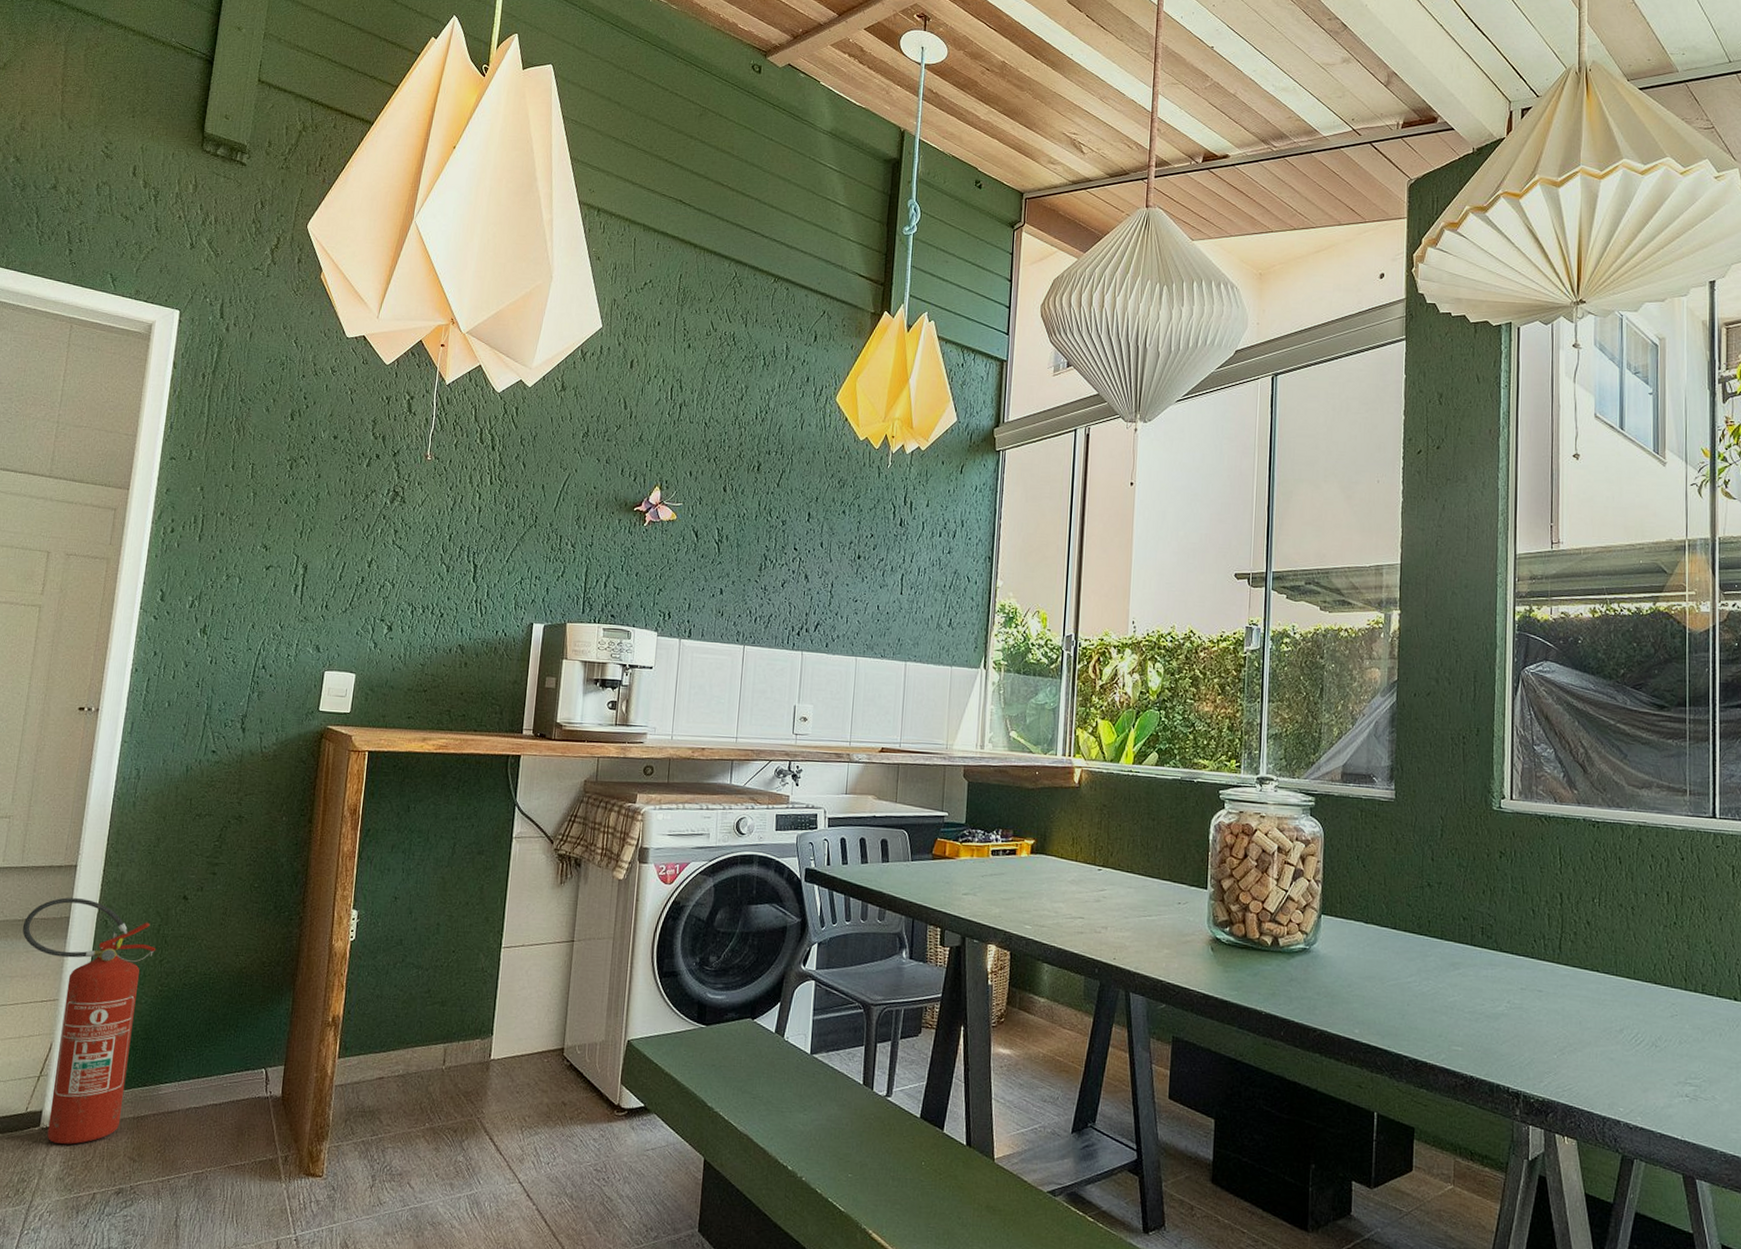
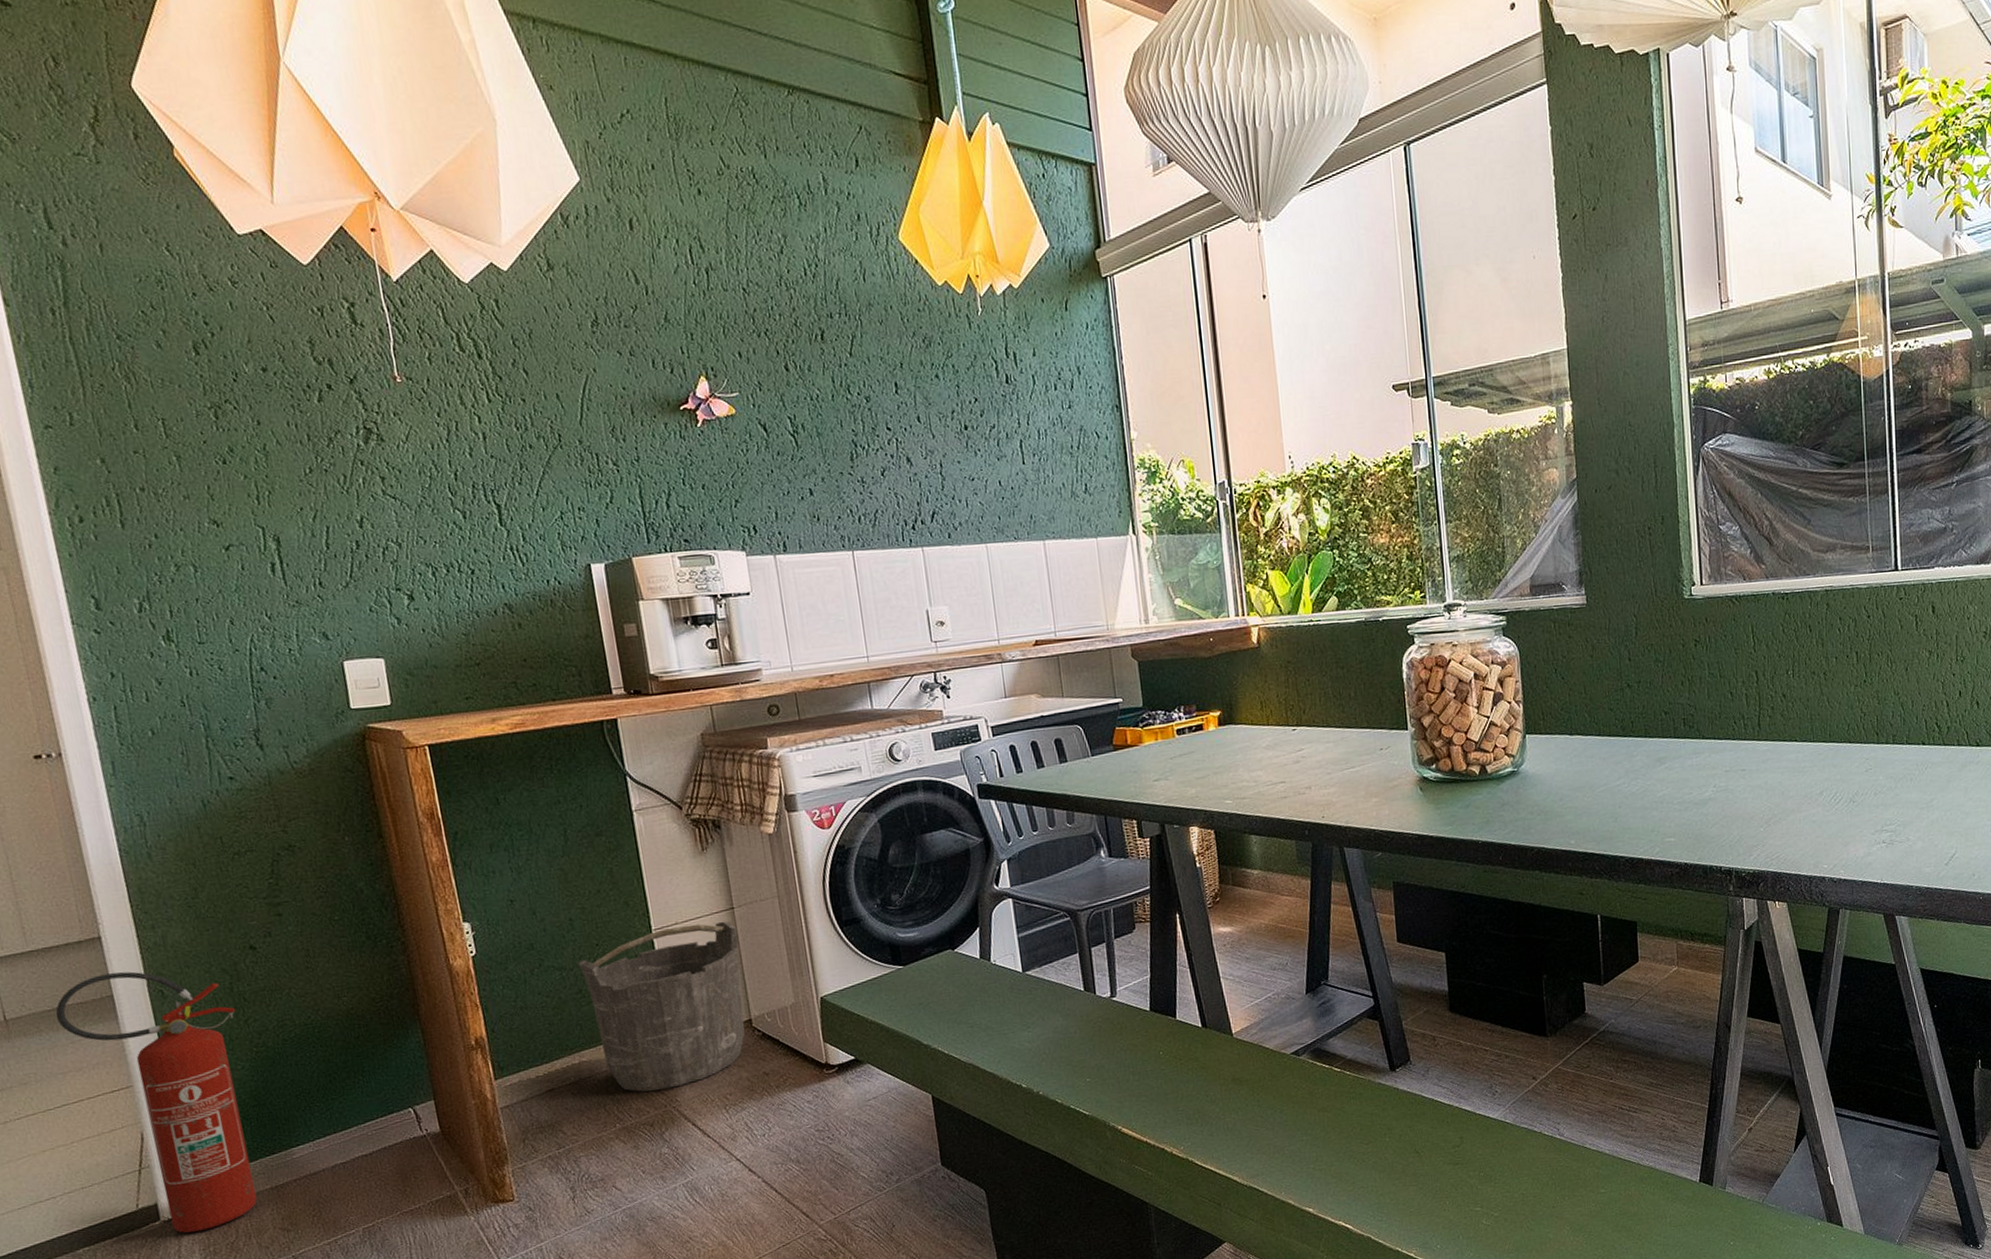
bucket: none [432,948,572,1100] -> present [578,921,745,1092]

